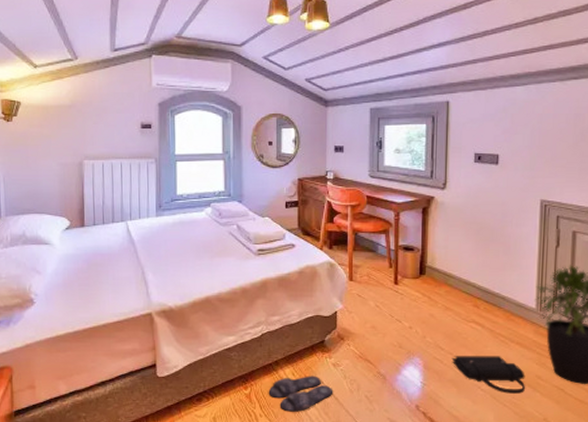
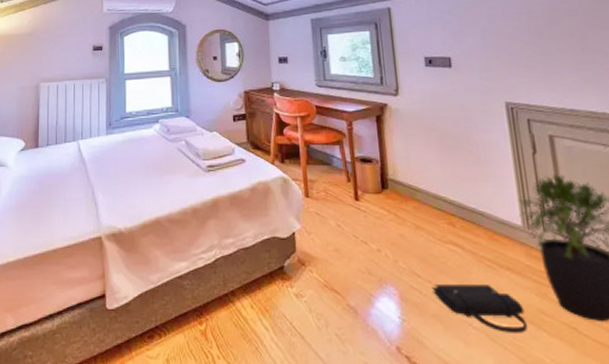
slippers: present [268,376,333,412] -> none [225,308,299,353]

